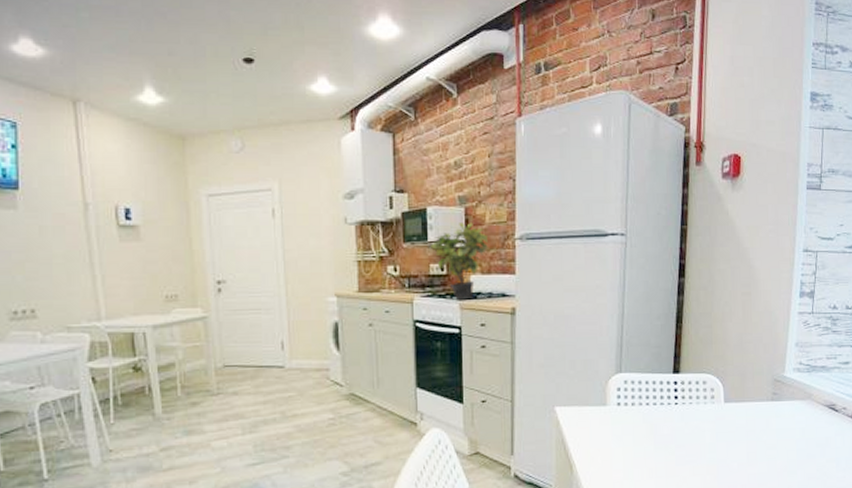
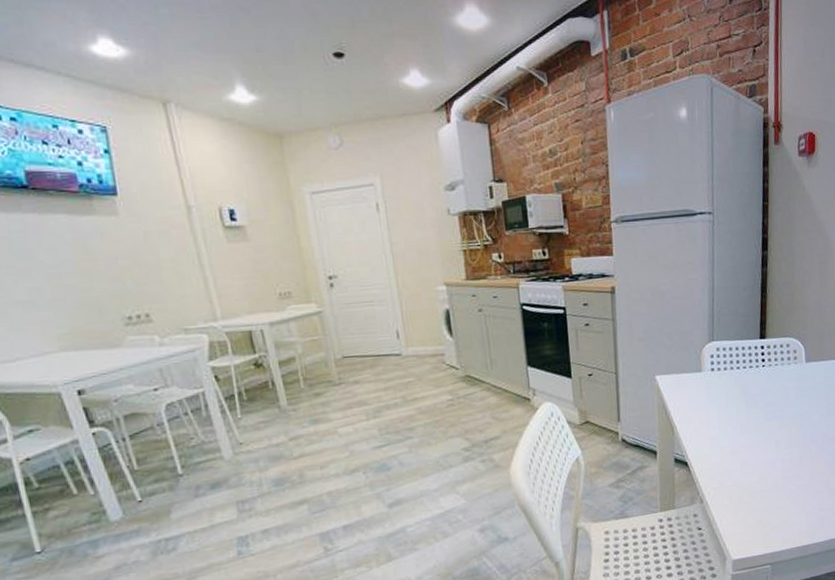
potted plant: present [431,223,489,301] -> none [532,208,587,284]

